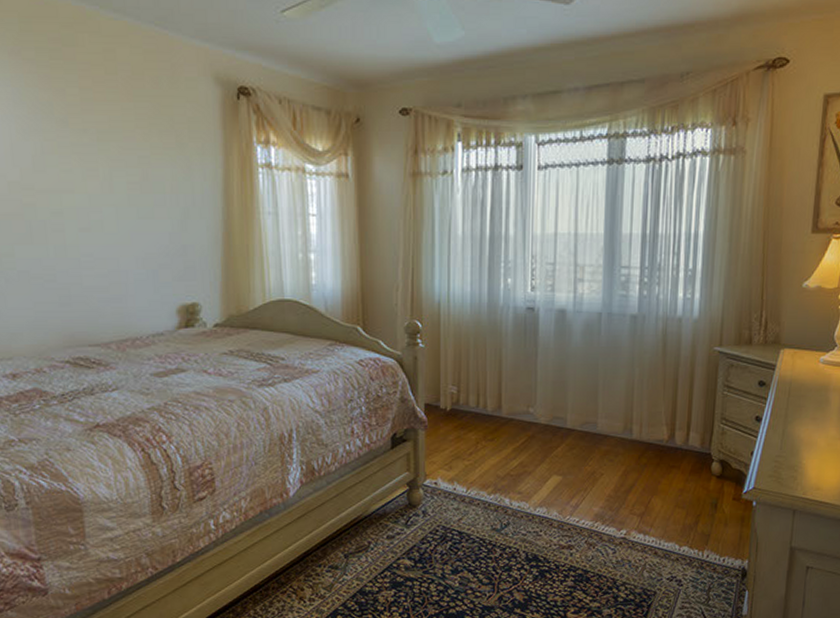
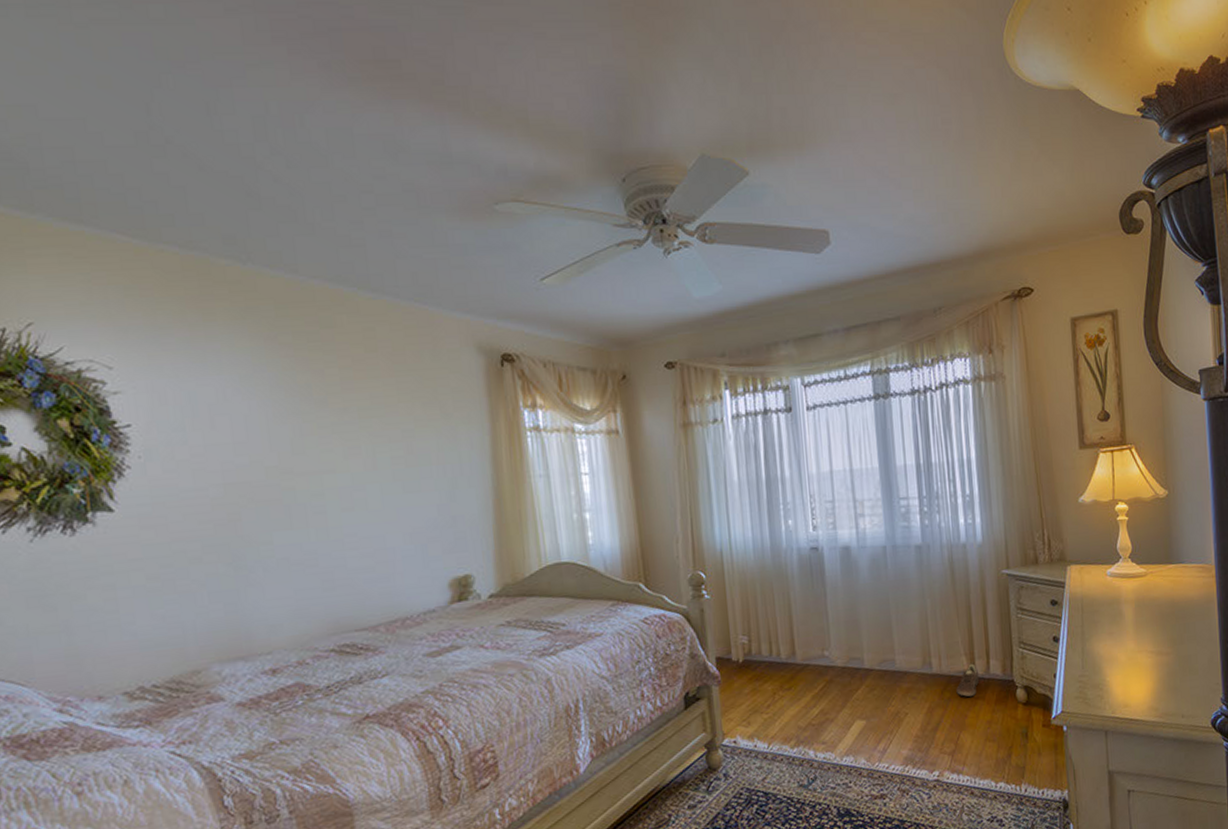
sneaker: none [653,434,678,465] -> present [956,663,980,697]

